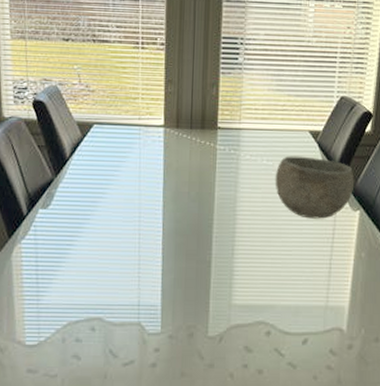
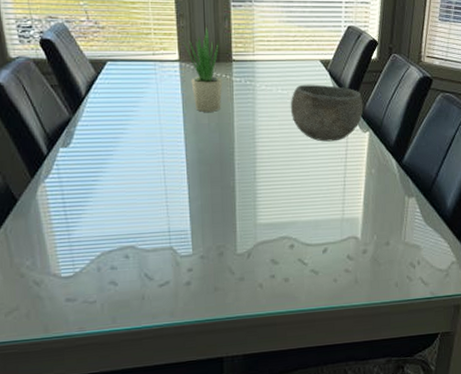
potted plant: none [169,92,207,180] -> present [183,25,223,112]

